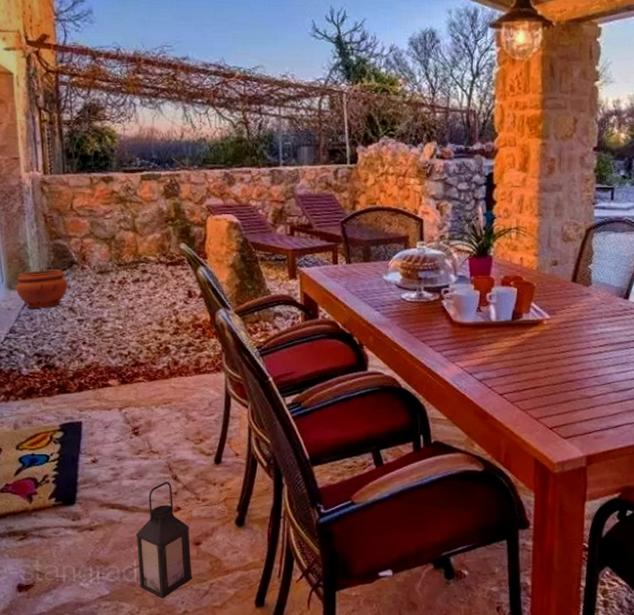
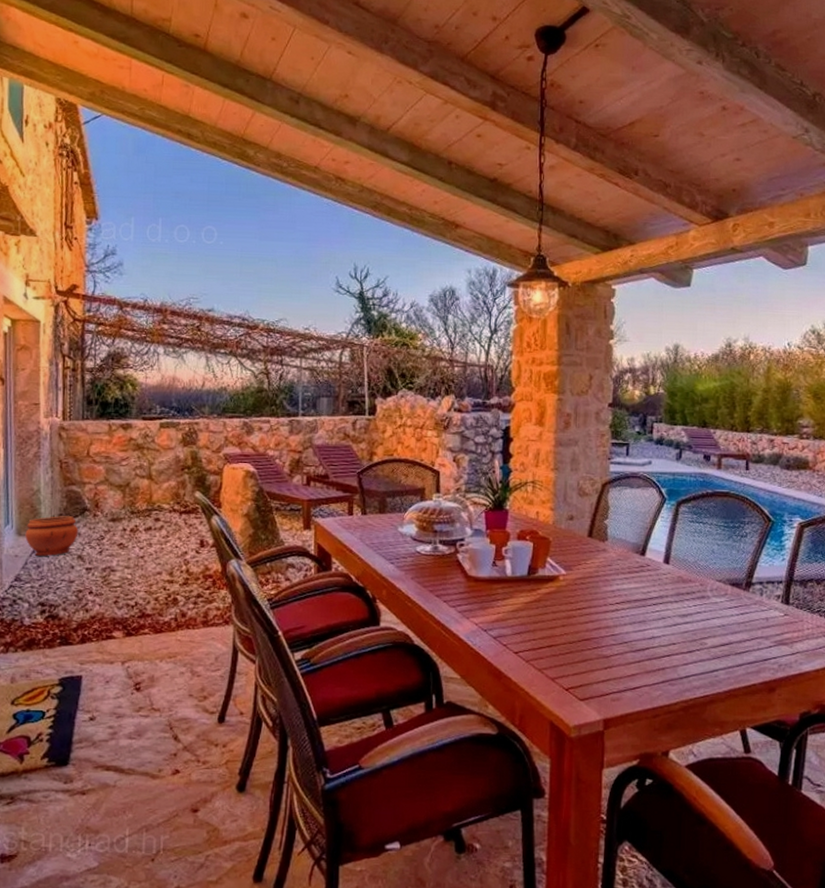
lantern: present [135,481,192,599] -> none [130,741,188,872]

